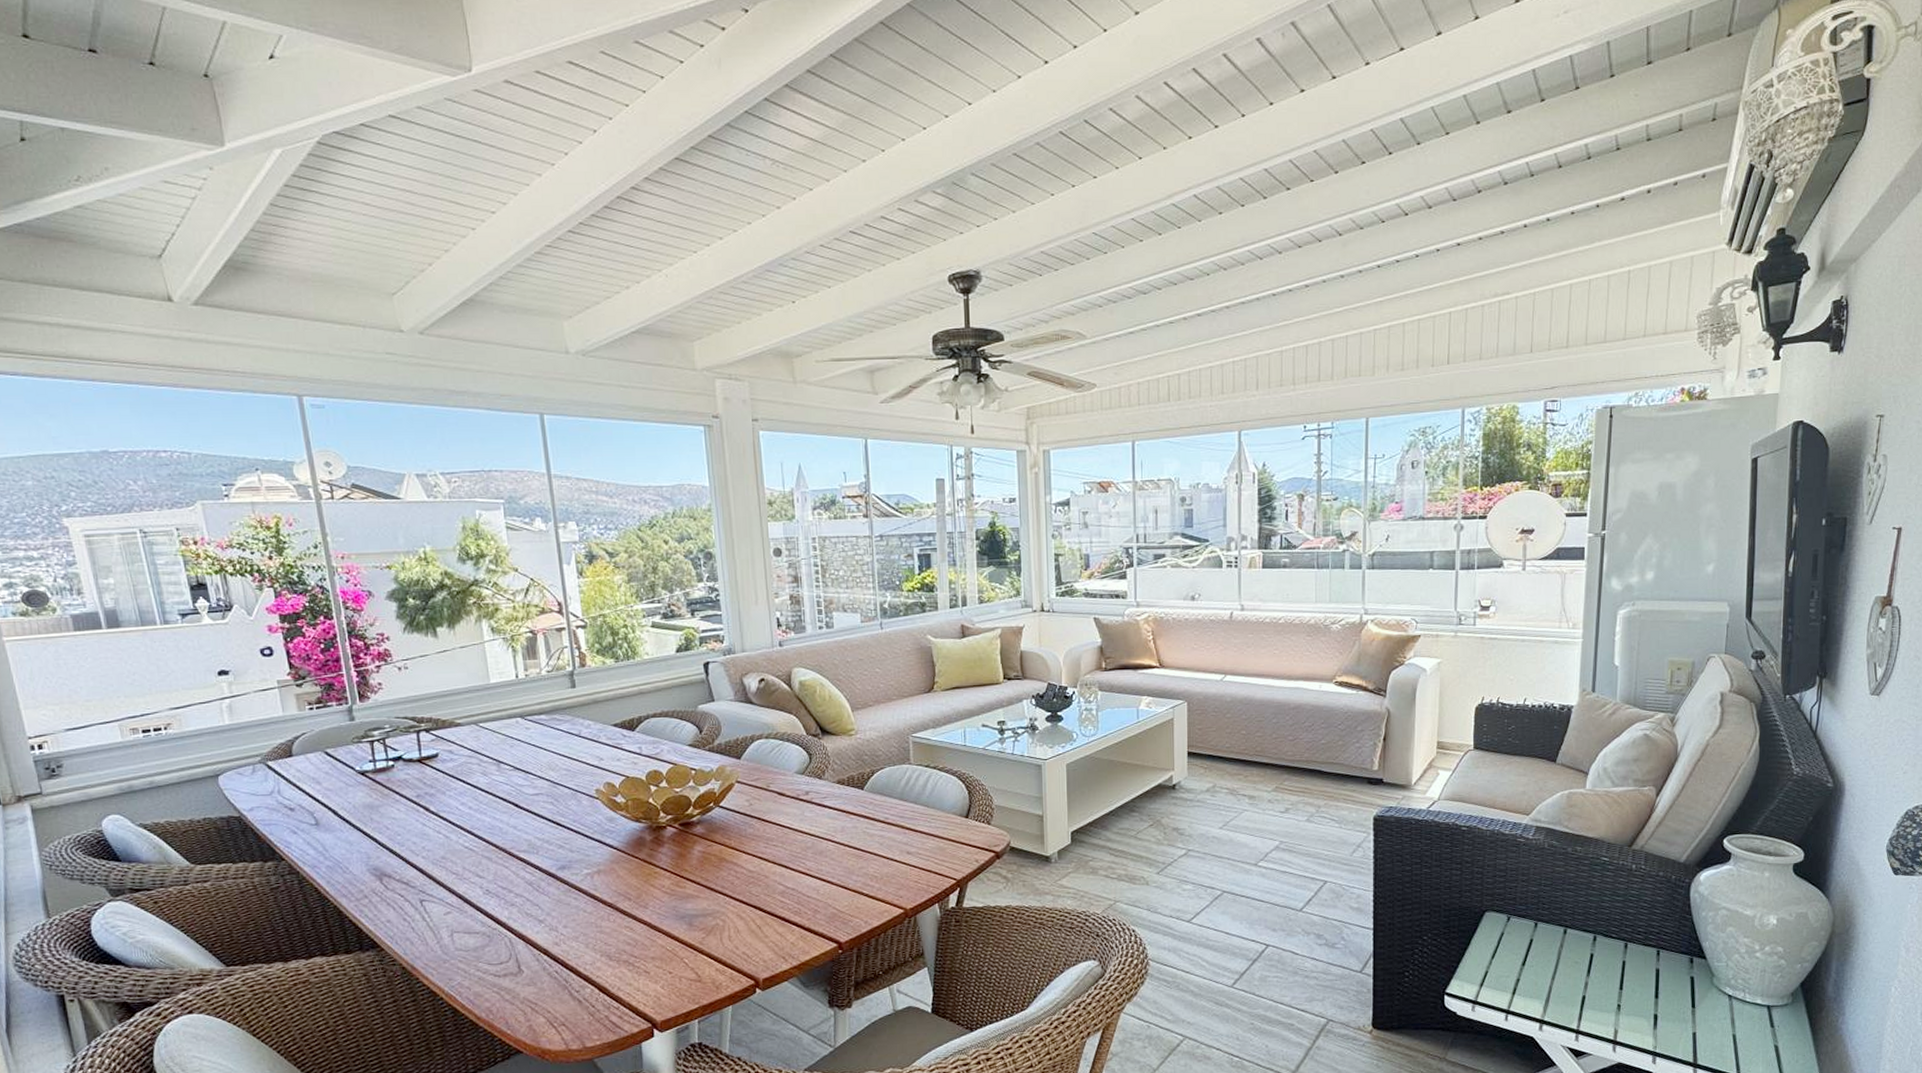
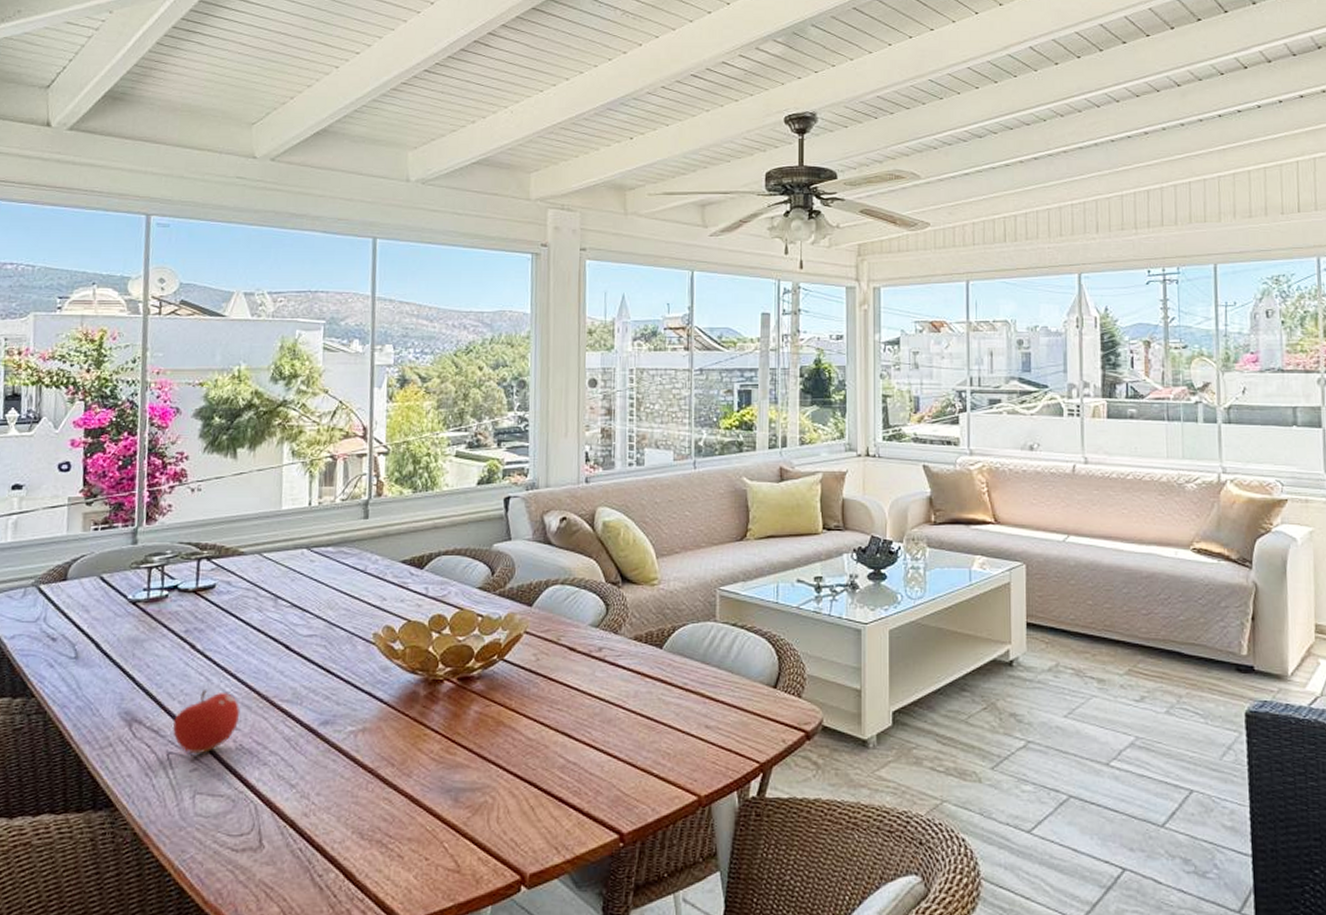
fruit: none [421,844,482,900] -> present [173,688,240,754]

